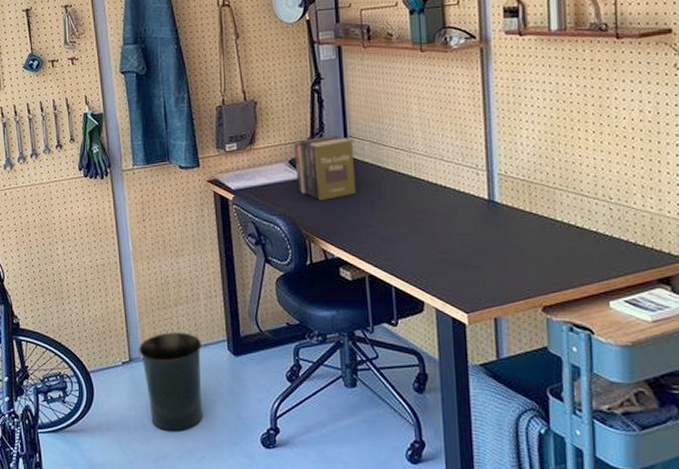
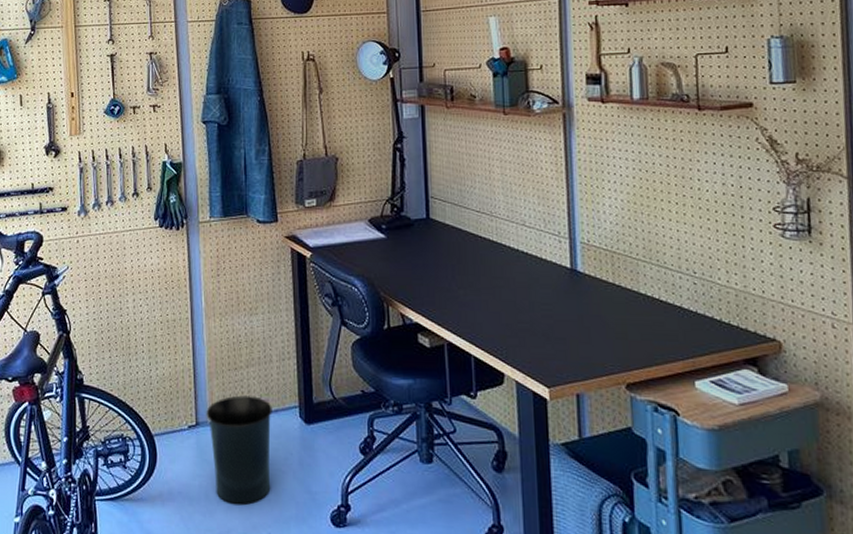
books: present [294,135,357,200] -> none [374,195,437,262]

